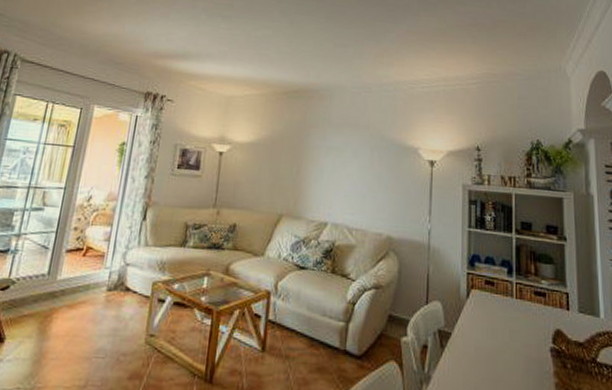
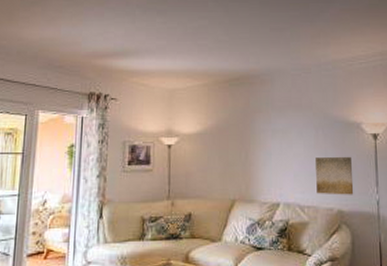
wall art: none [367,179,406,222] -> present [316,156,354,195]

